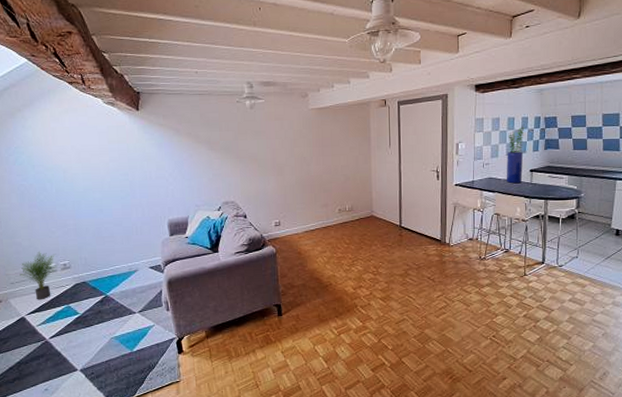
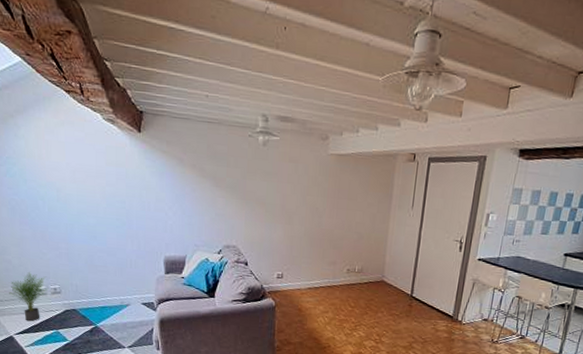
vase: present [506,124,525,184] -> none [535,202,568,267]

